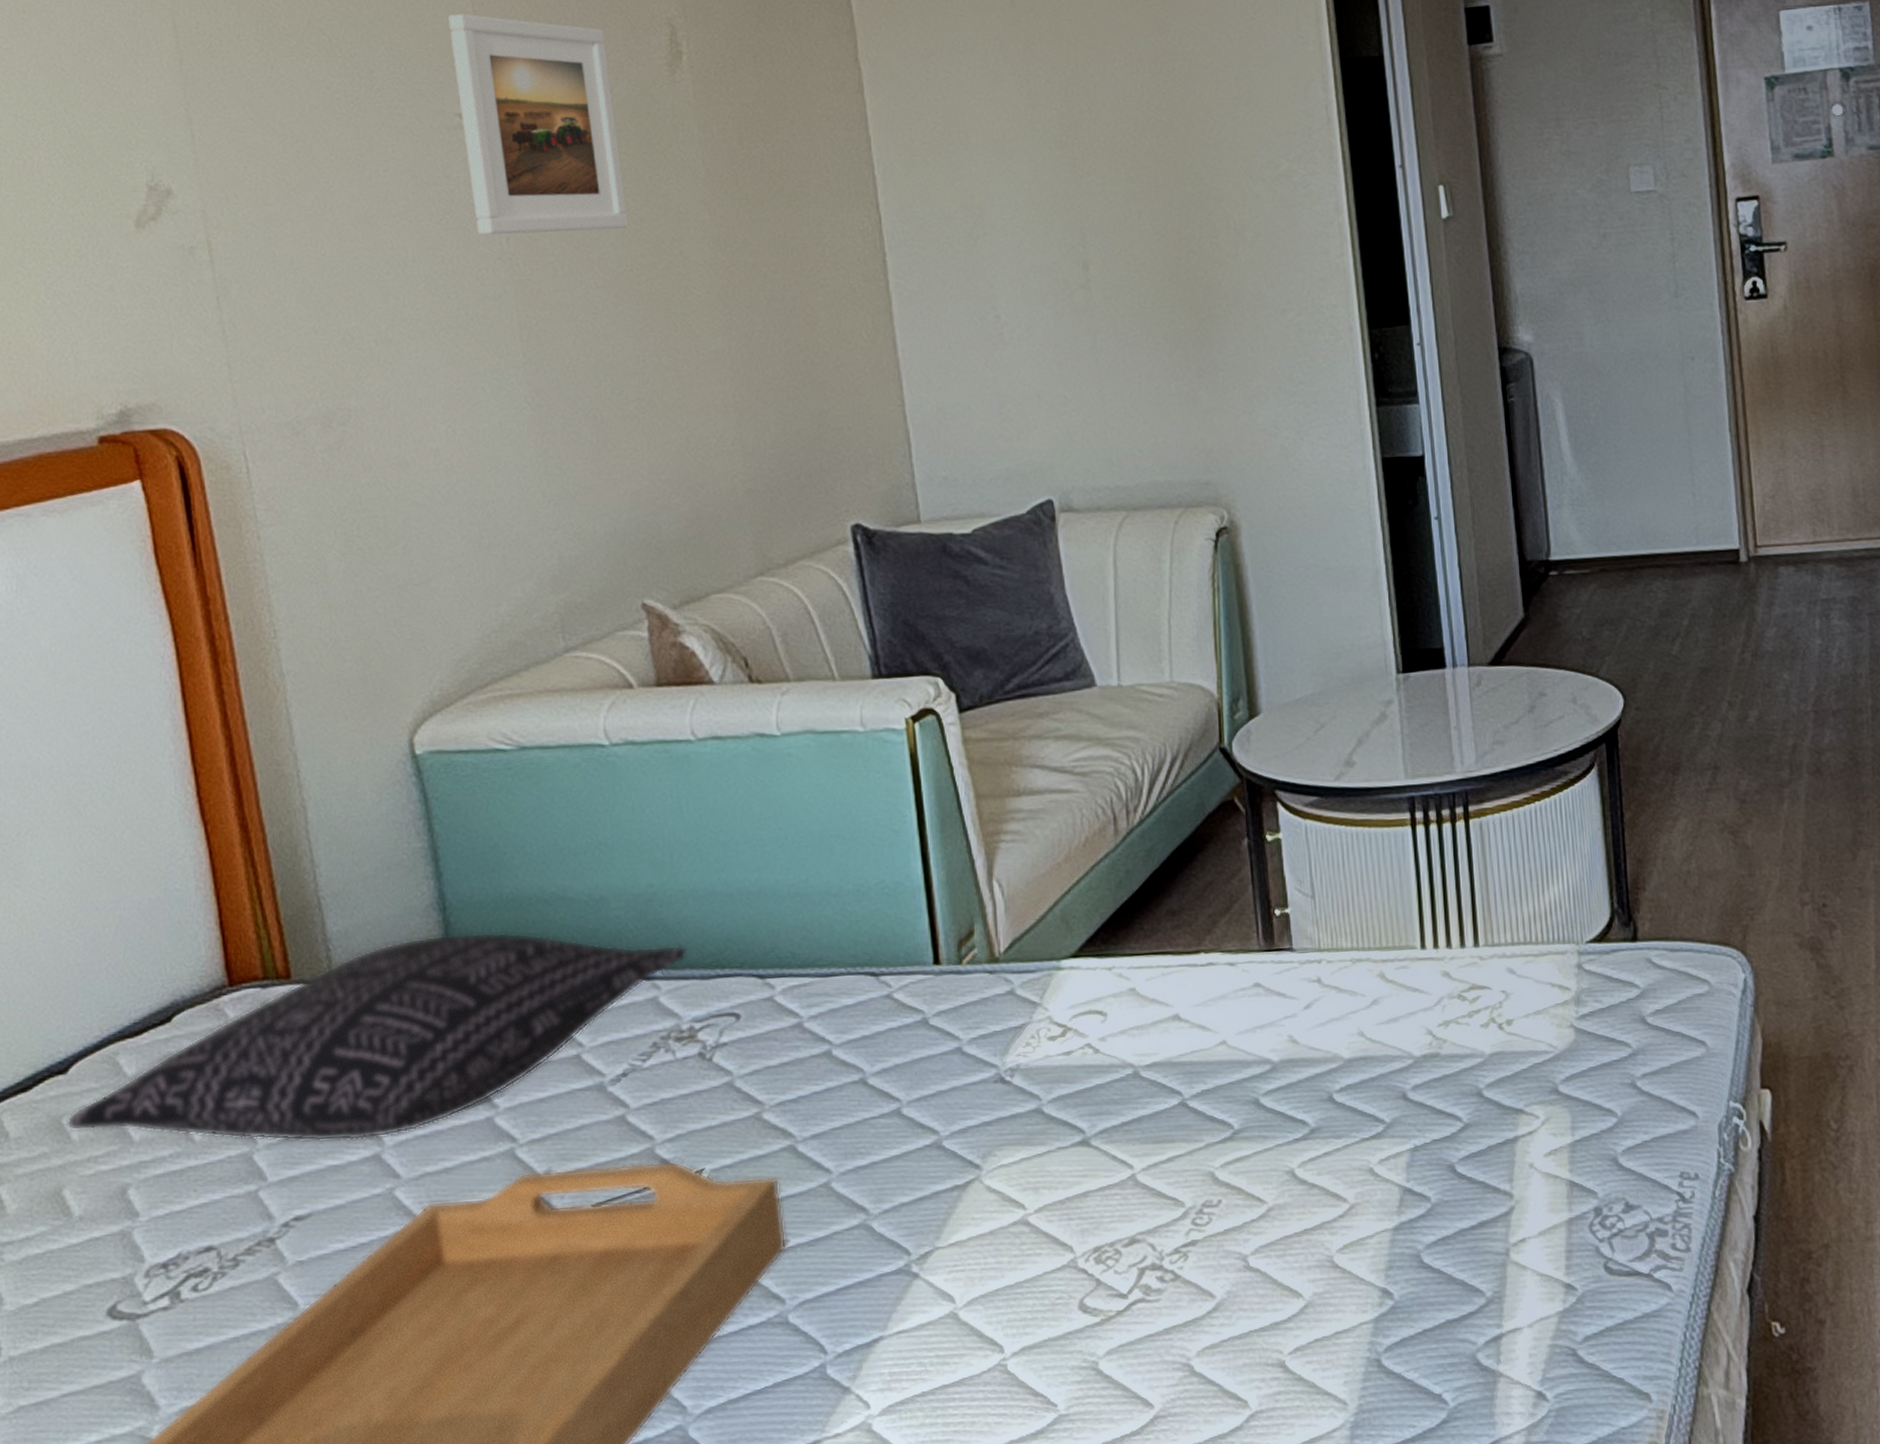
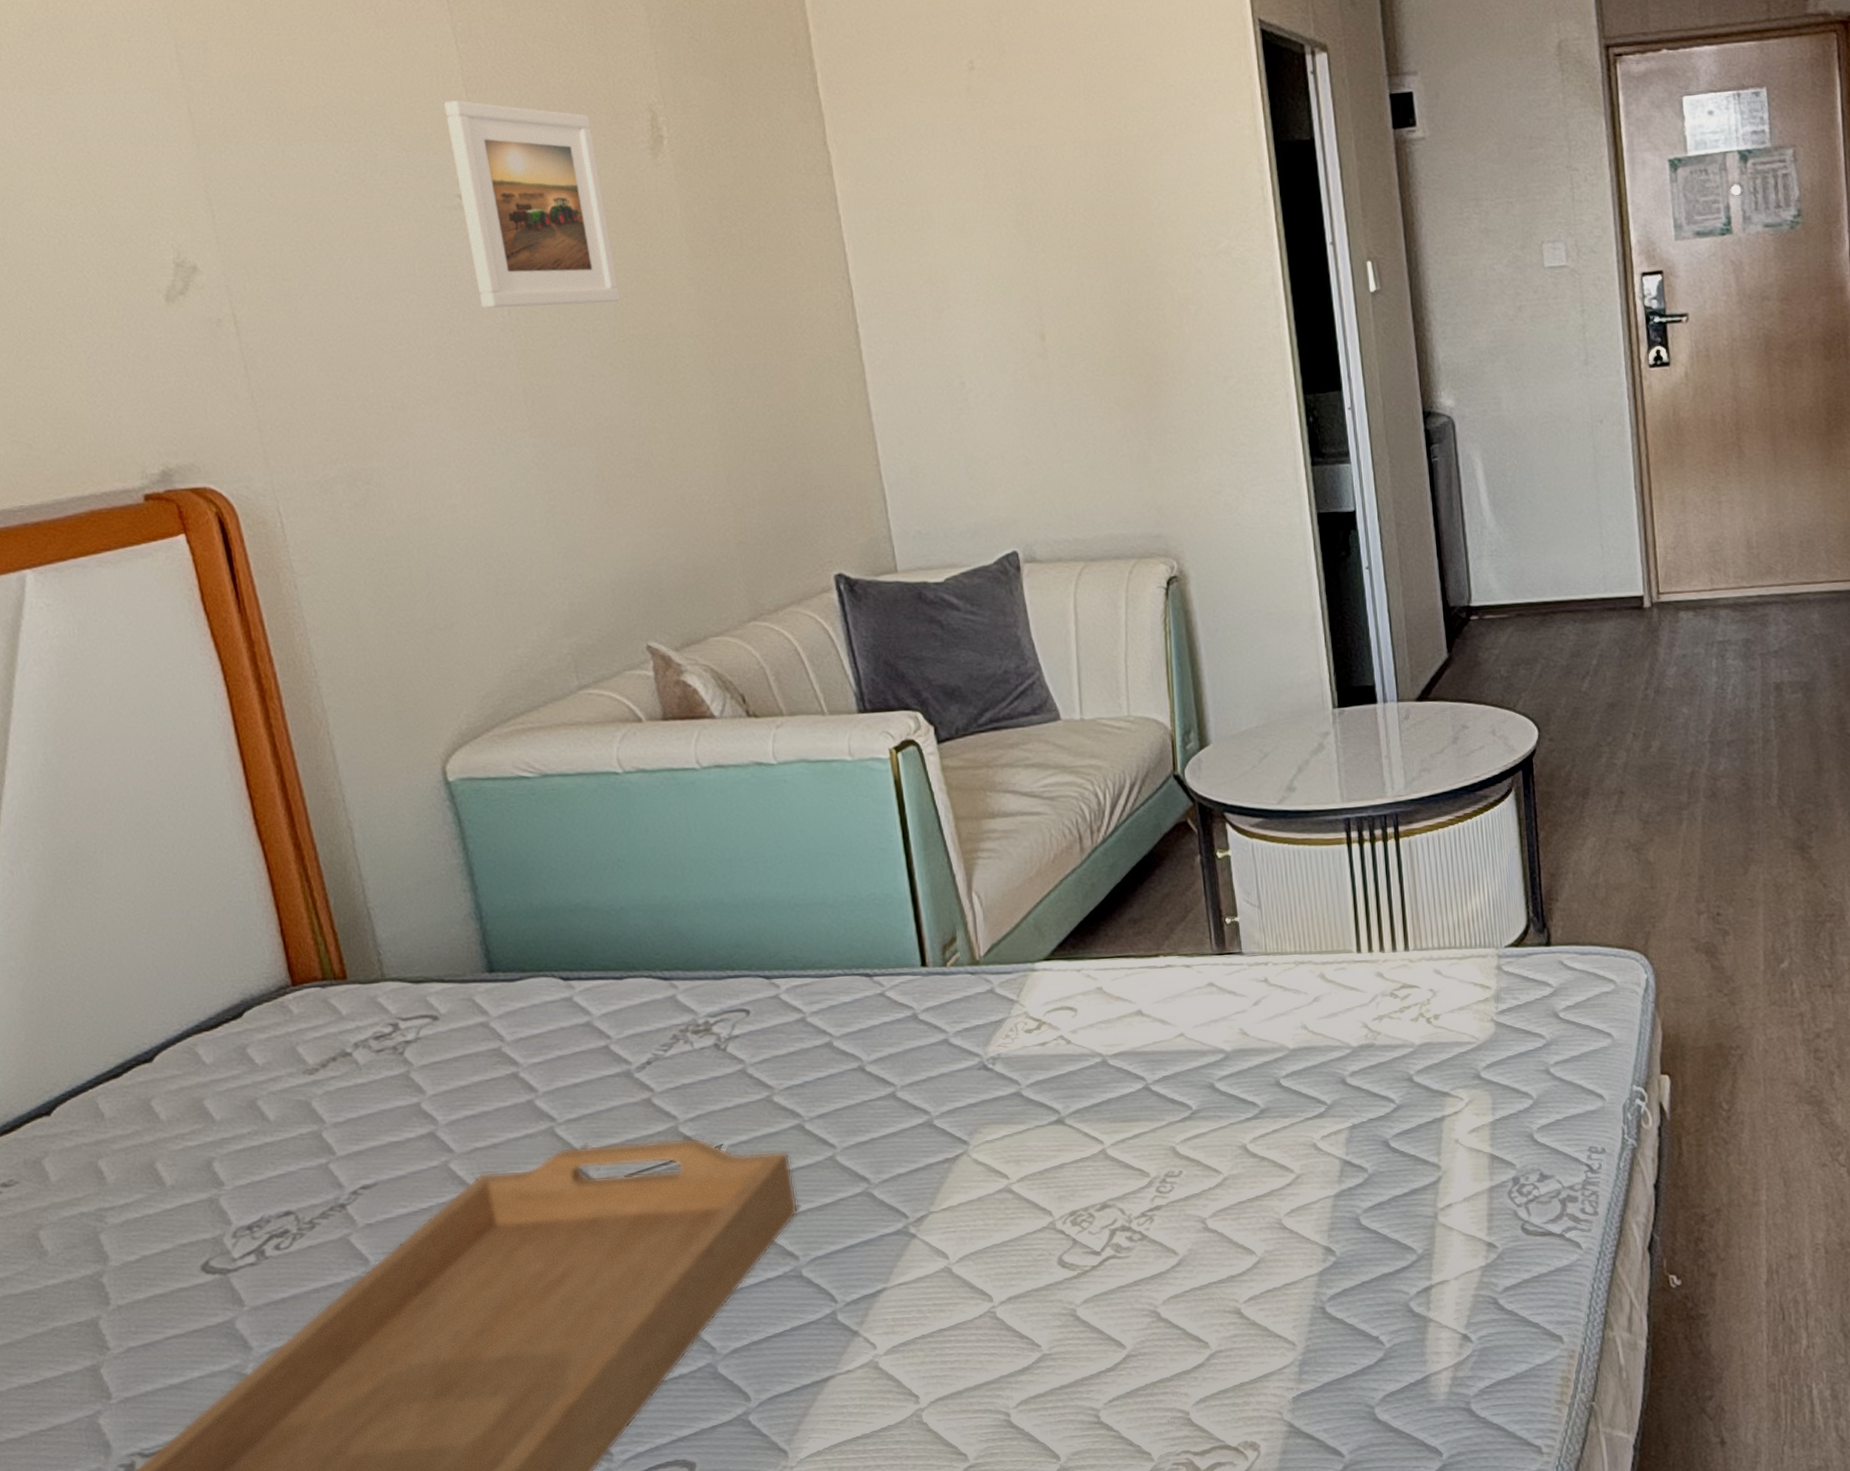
pillow: present [66,932,688,1142] -> none [154,938,701,1121]

